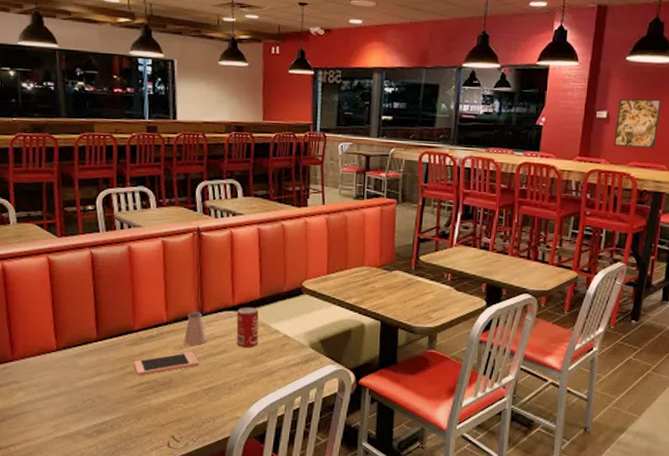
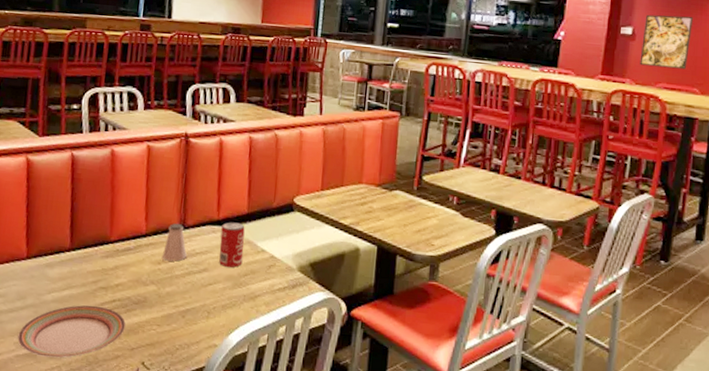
plate: none [55,389,154,437] -> present [18,305,126,358]
cell phone: present [134,352,199,376] -> none [107,268,177,292]

